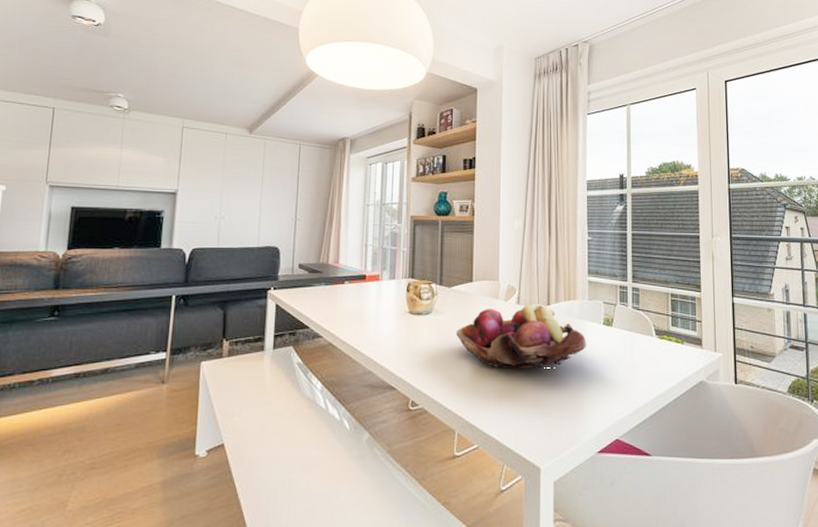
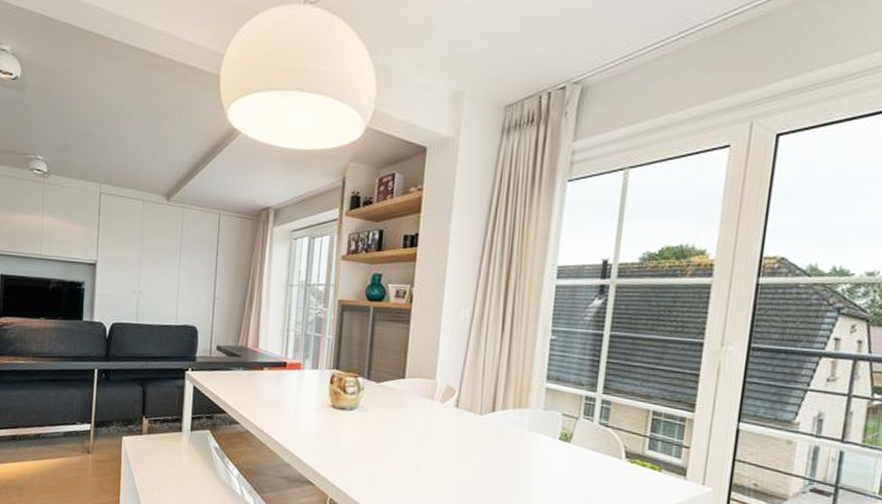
fruit basket: present [456,304,587,370] -> none [382,409,536,481]

